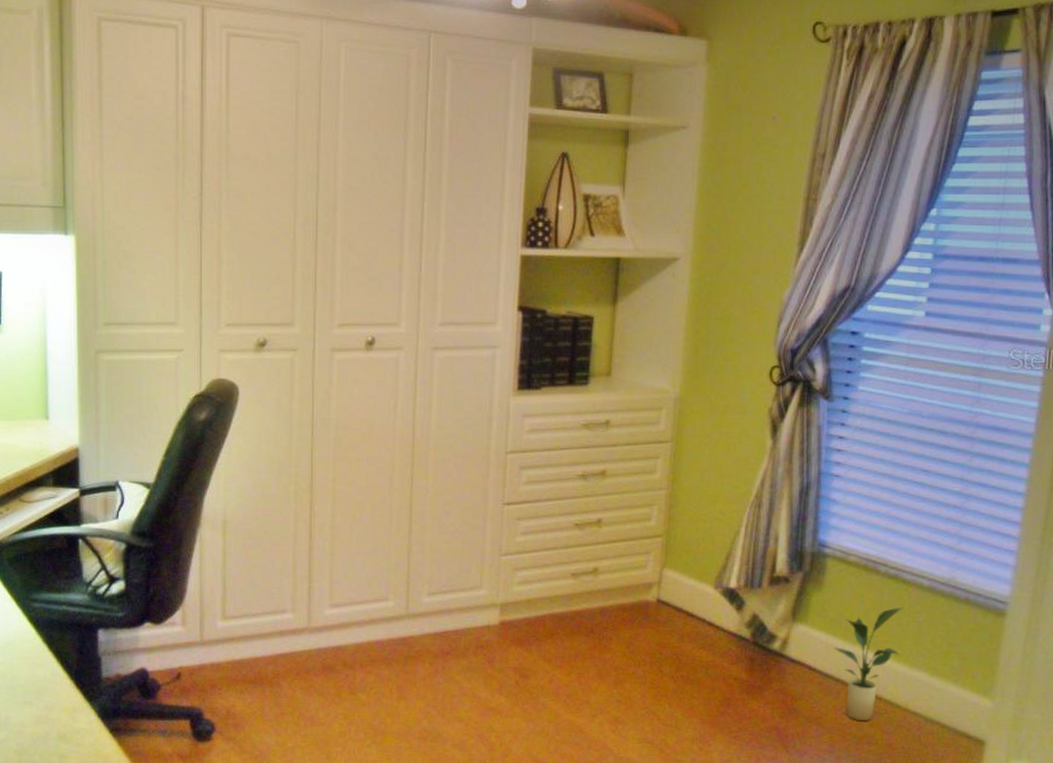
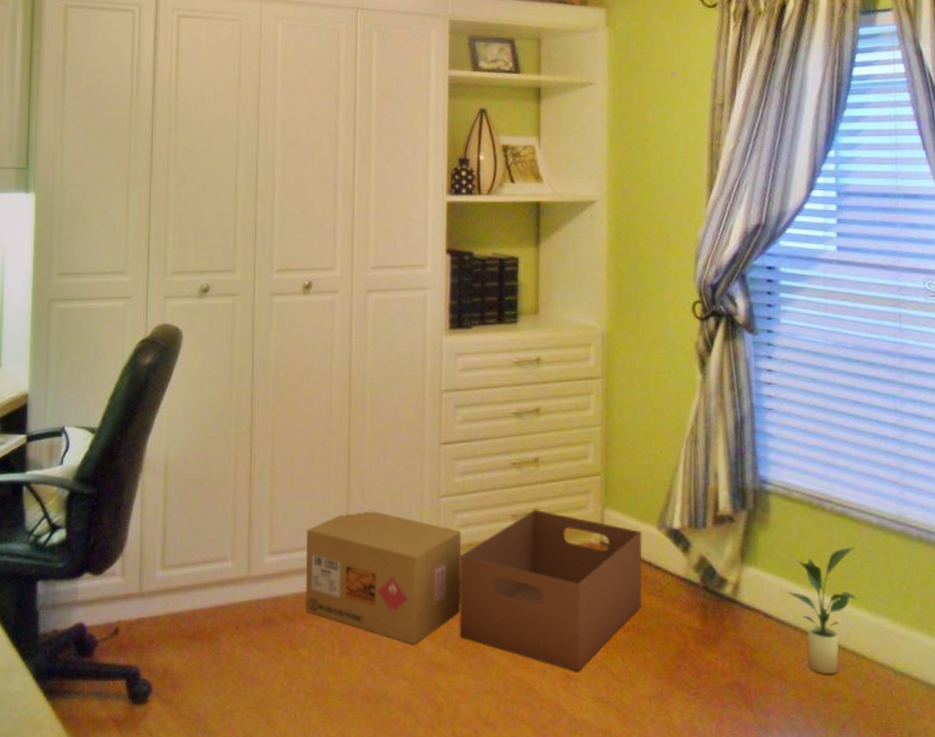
cardboard box: none [364,566,521,691] -> present [304,510,462,645]
storage basket: none [514,569,699,717] -> present [459,510,643,672]

